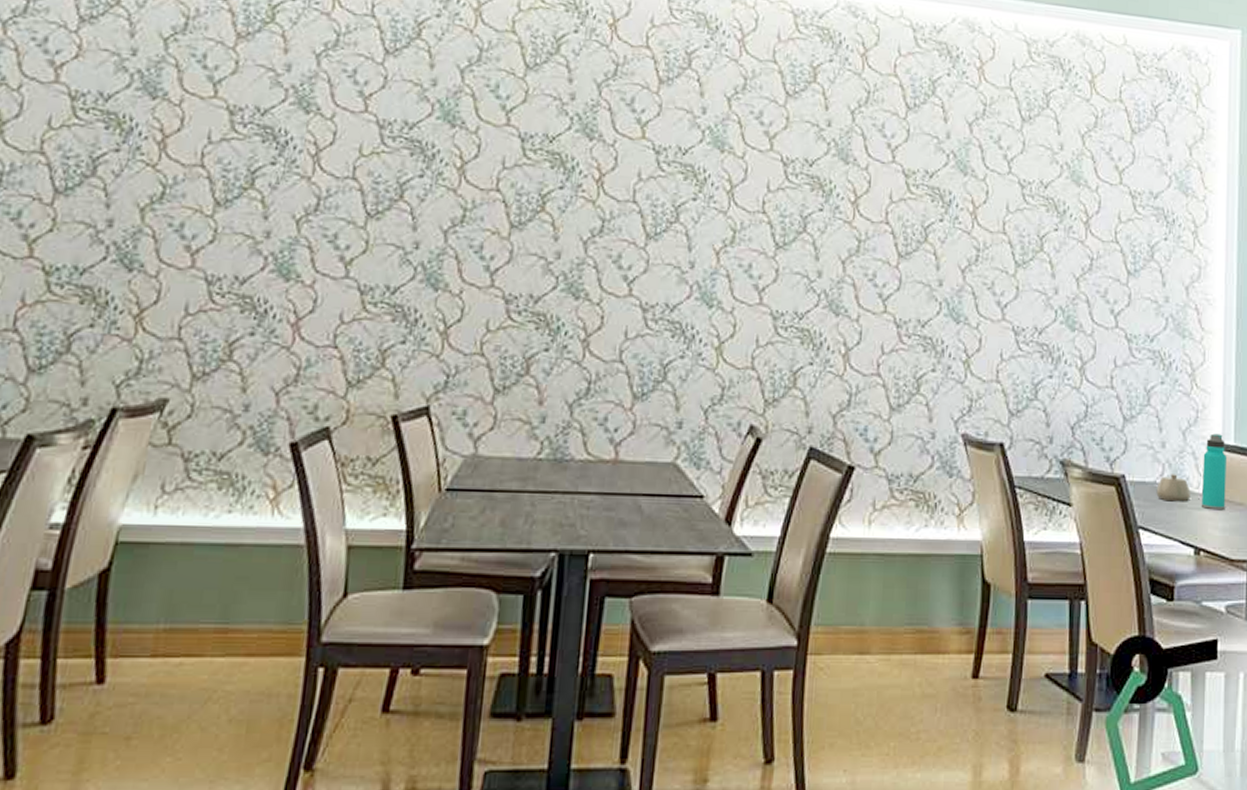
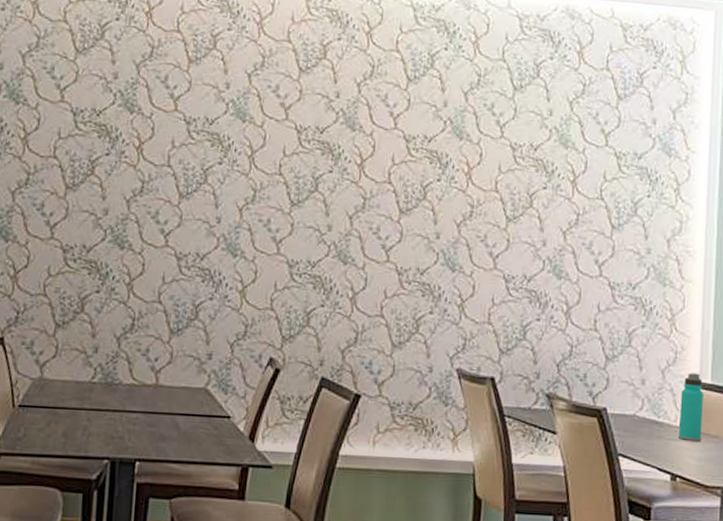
sugar bowl: present [1156,474,1191,502] -> none [635,408,668,434]

